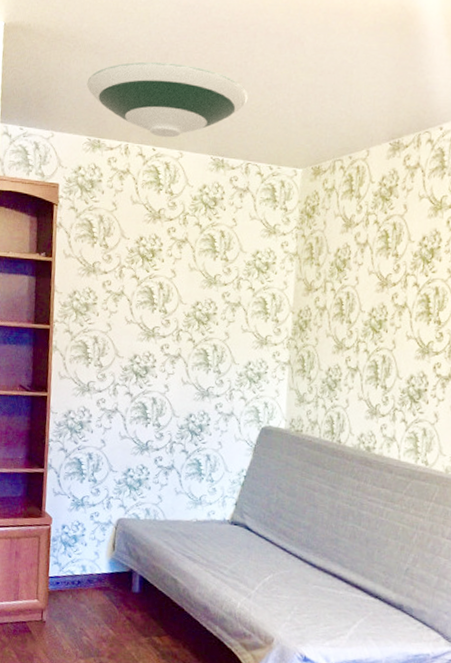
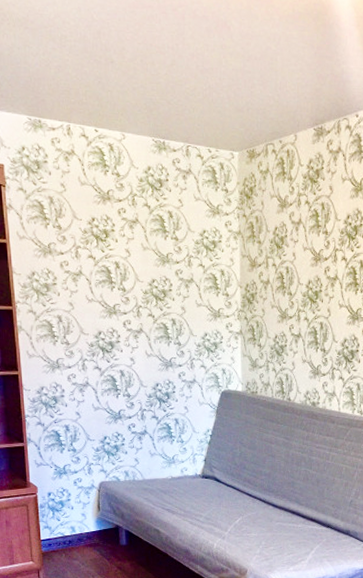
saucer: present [86,61,248,138] -> none [20,39,182,119]

